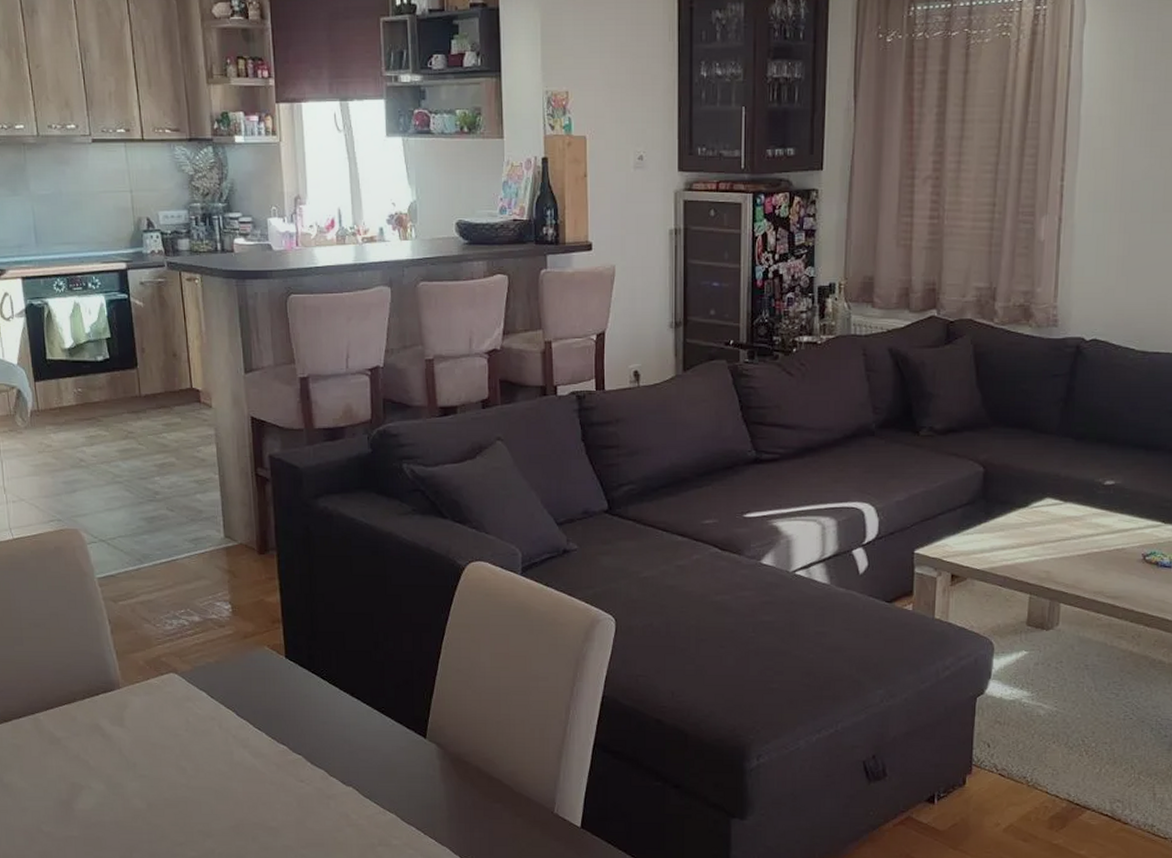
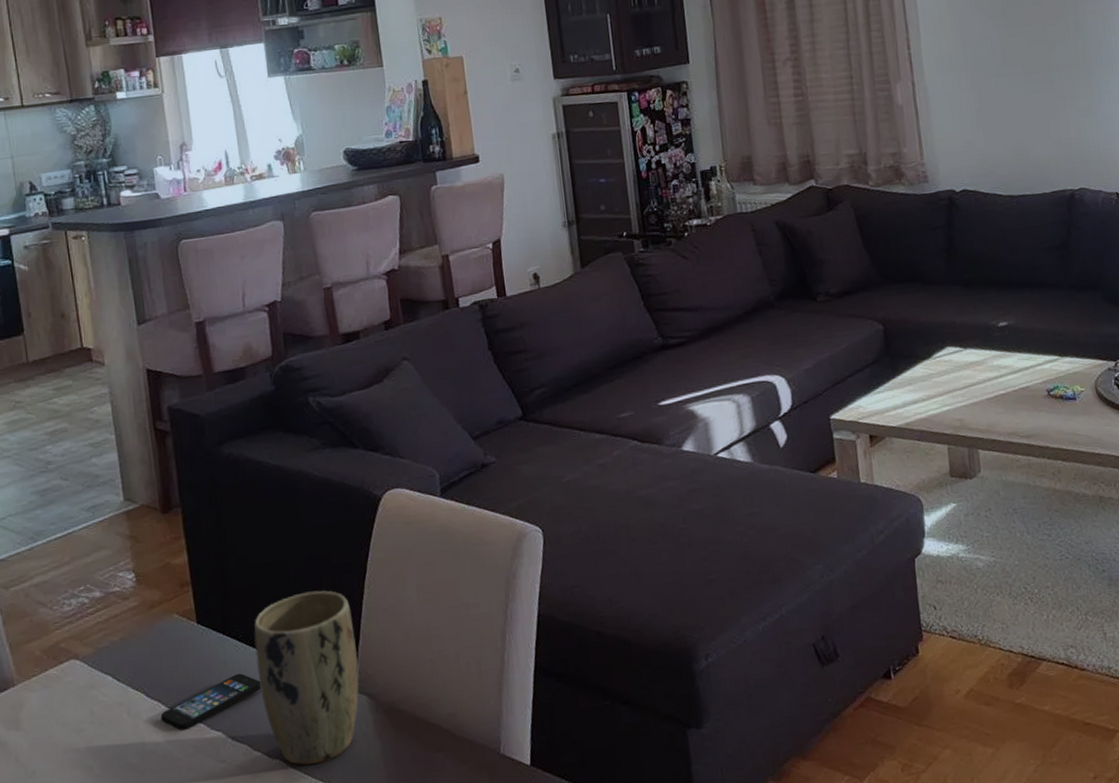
smartphone: none [248,707,341,749] -> present [160,673,262,731]
plant pot: none [337,644,431,796] -> present [254,590,359,766]

